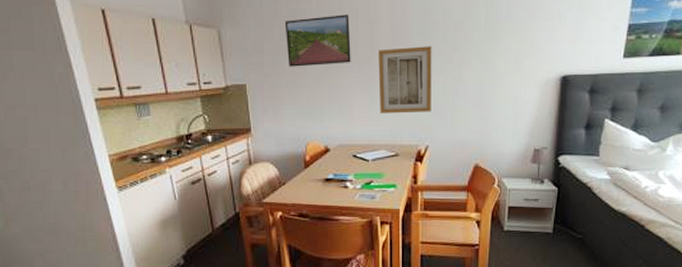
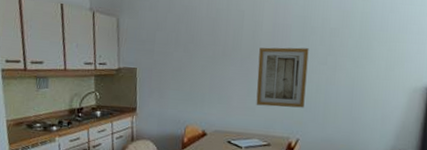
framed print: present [284,14,351,67] -> none [176,13,236,57]

